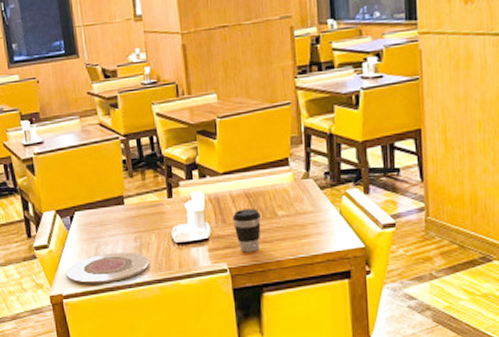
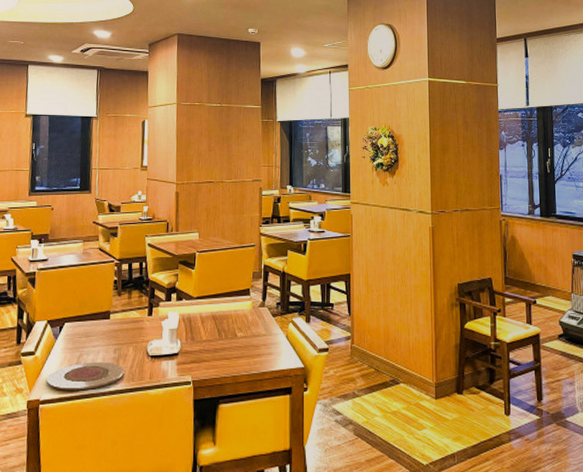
coffee cup: present [232,209,261,253] -> none [200,329,223,367]

